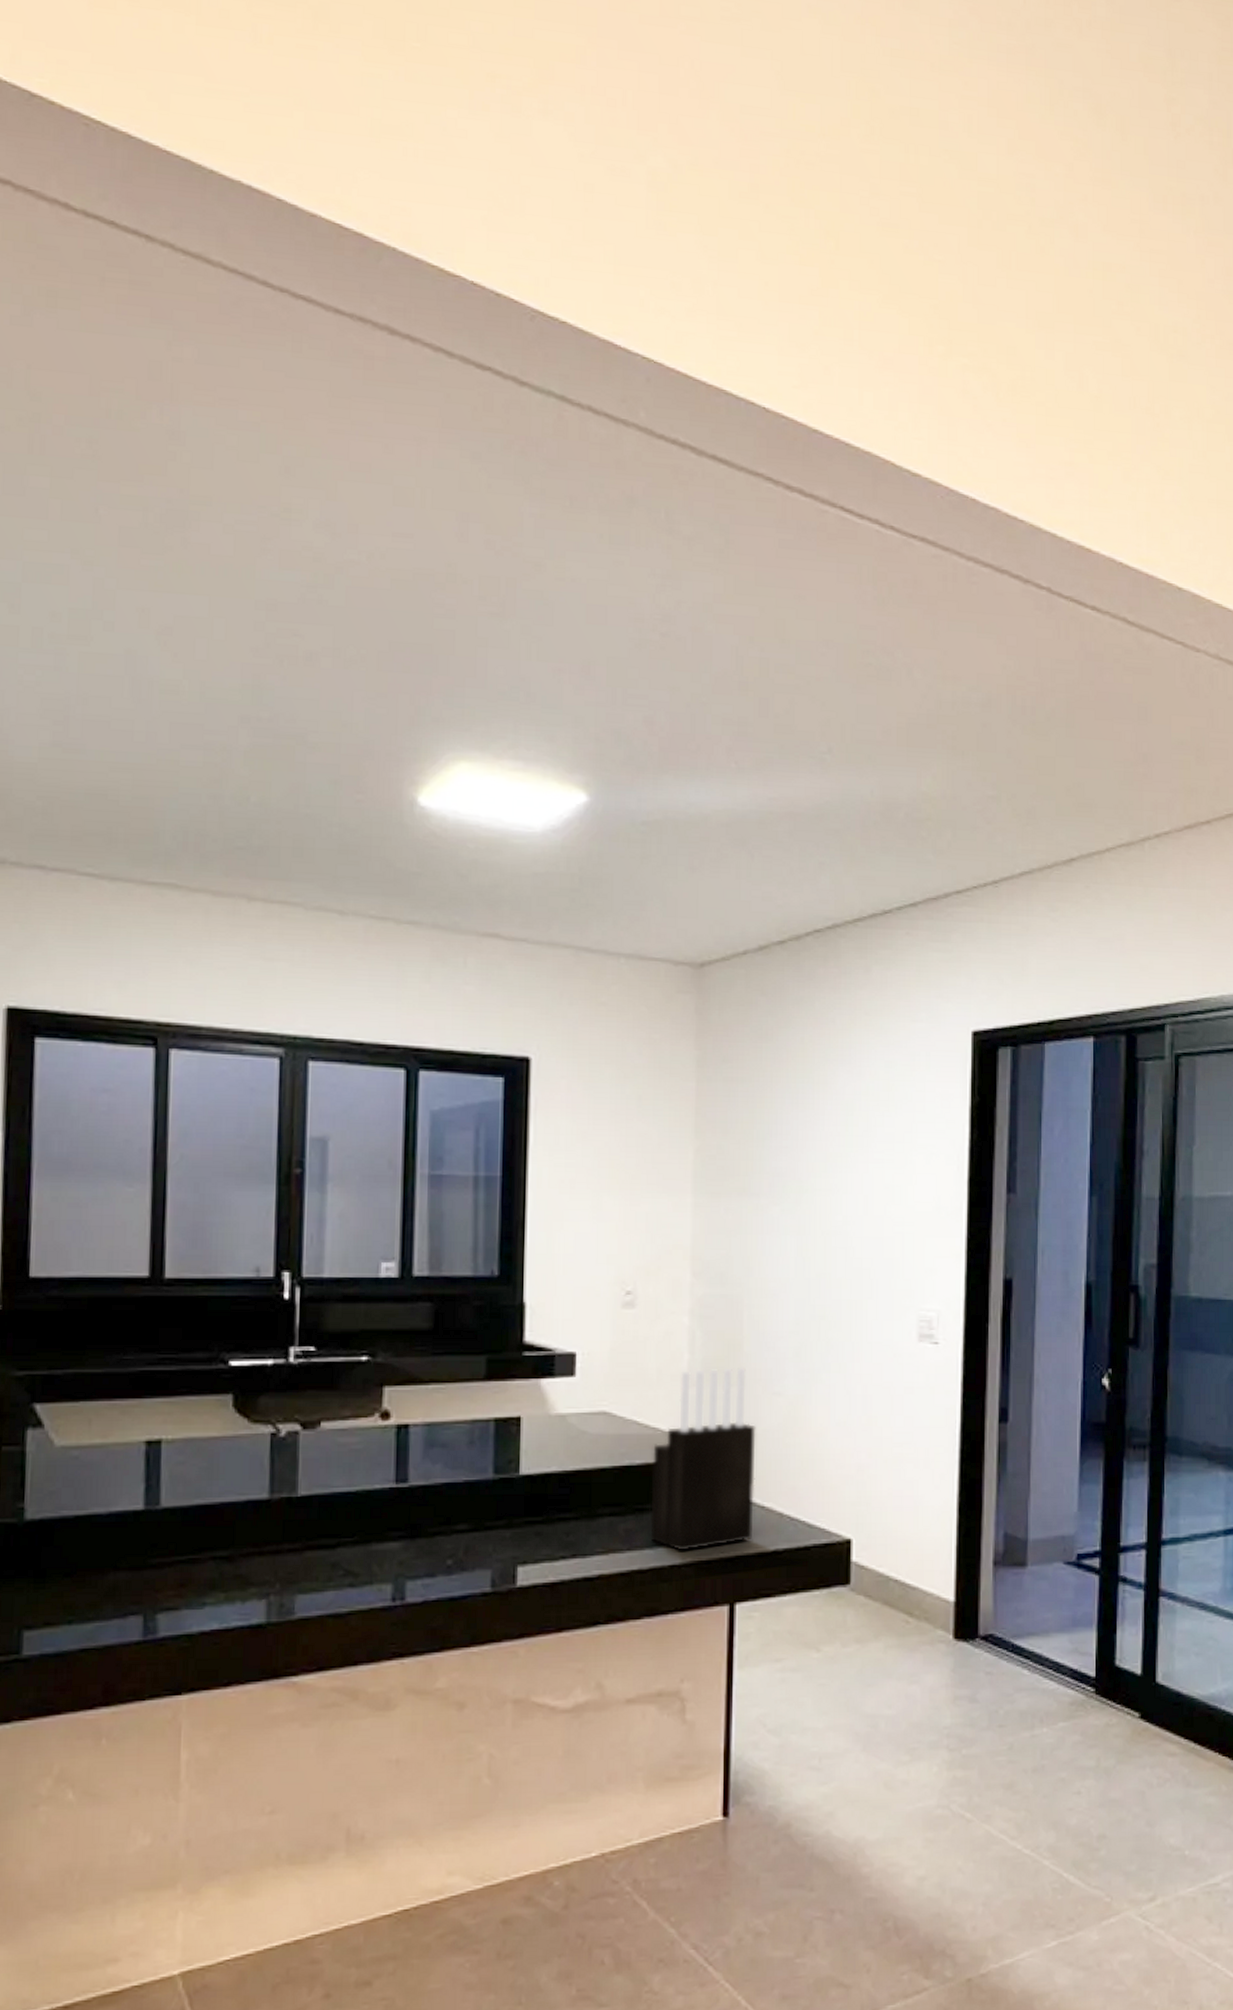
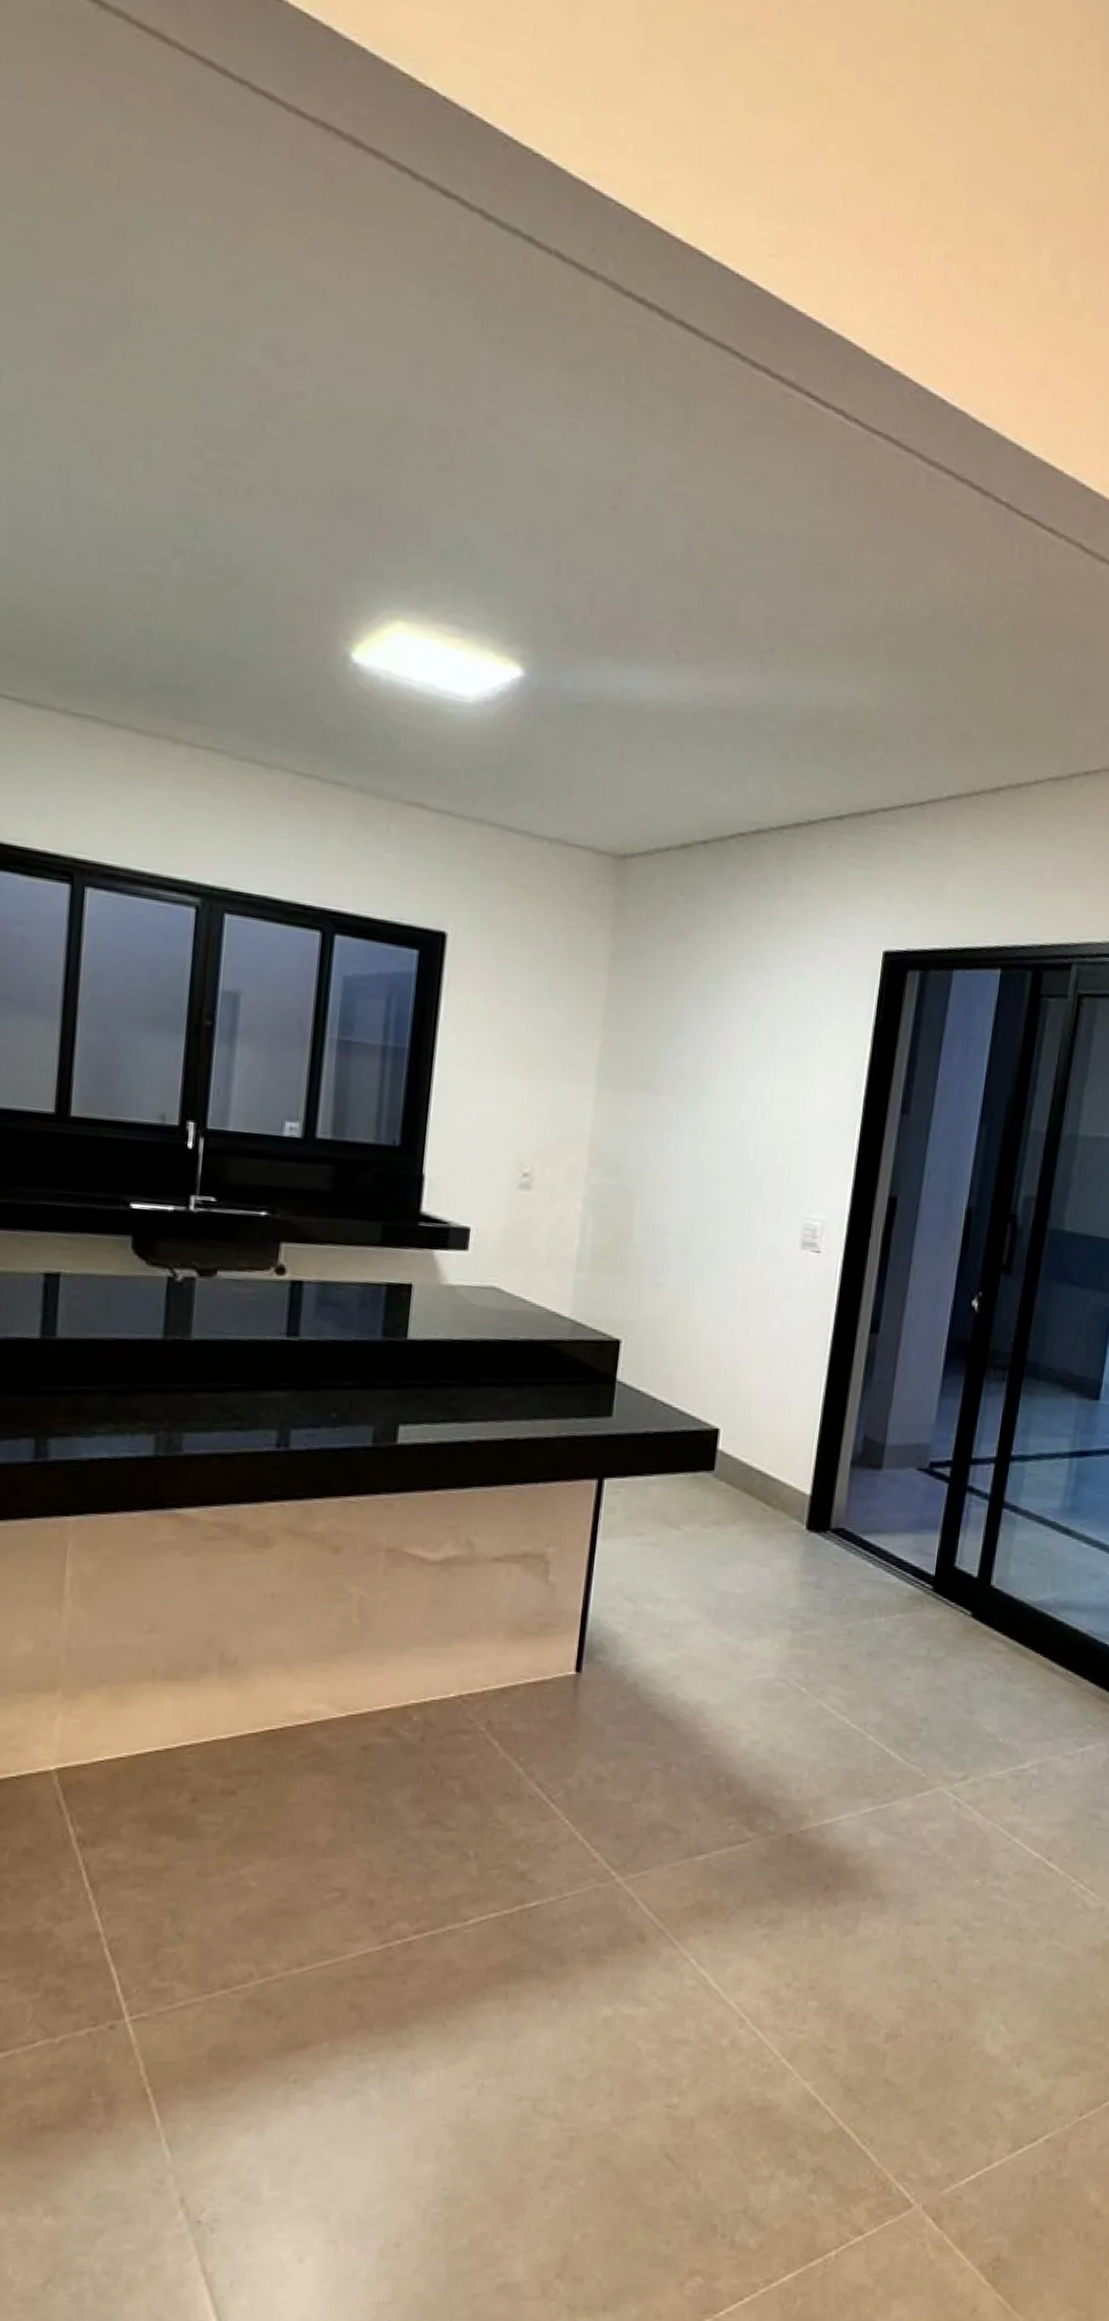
knife block: present [650,1367,756,1551] -> none [528,1255,638,1425]

